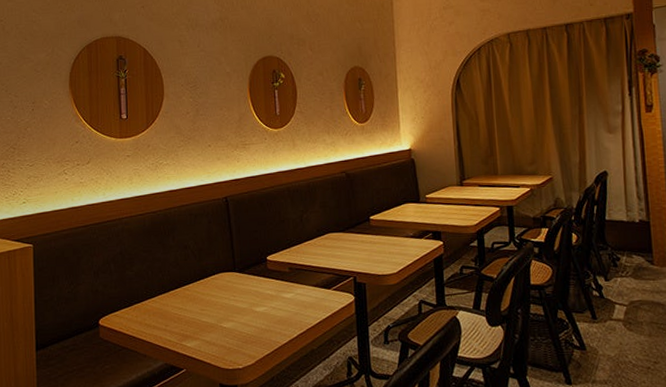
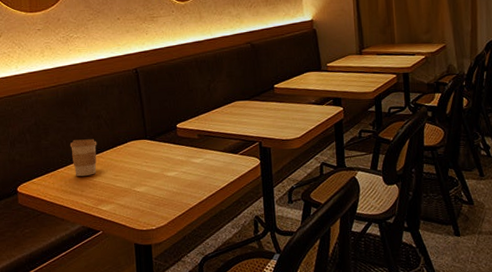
coffee cup: none [155,270,184,309] -> present [69,139,97,176]

